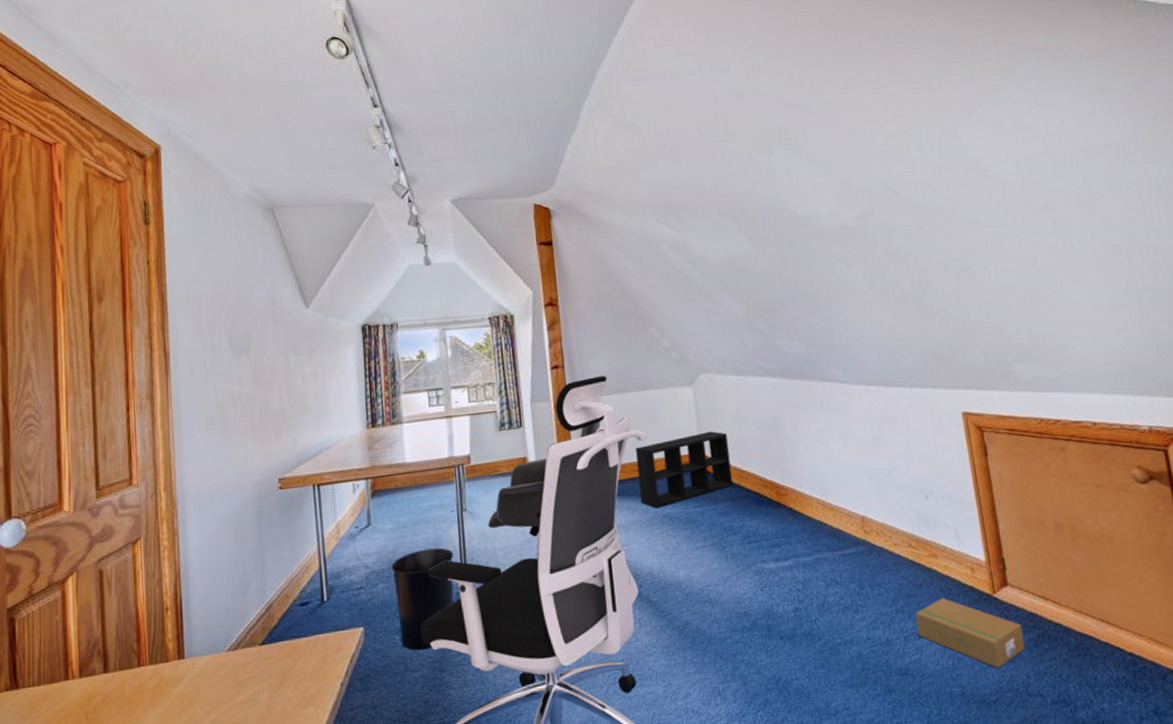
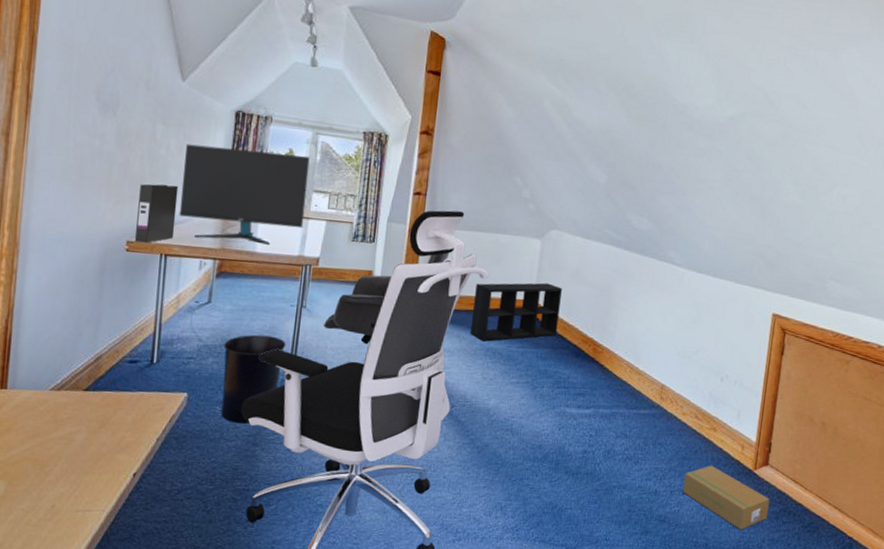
binder: none [283,412,323,478] -> present [134,183,179,243]
computer monitor: none [320,355,448,461] -> present [179,144,310,245]

